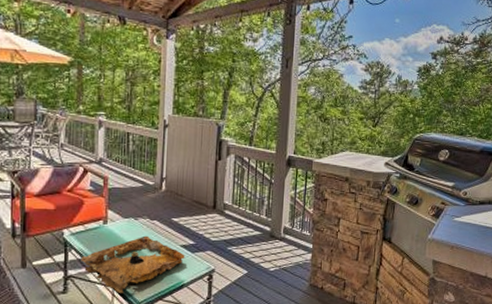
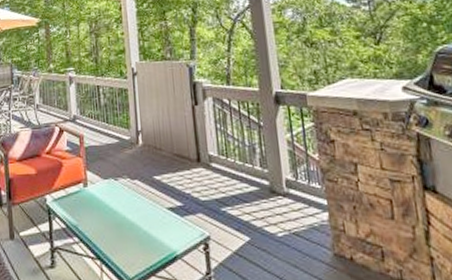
decorative tray: present [81,235,185,293] -> none [65,198,174,267]

